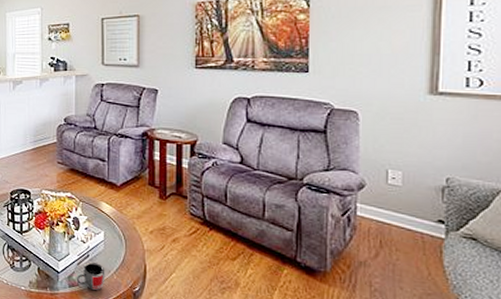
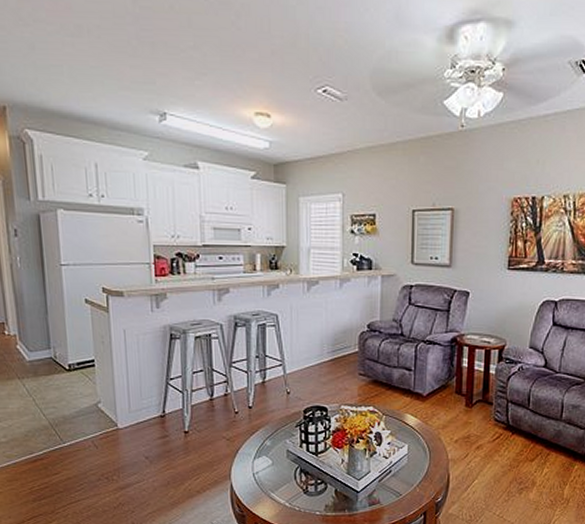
mug: present [77,261,105,291] -> none [378,477,408,507]

